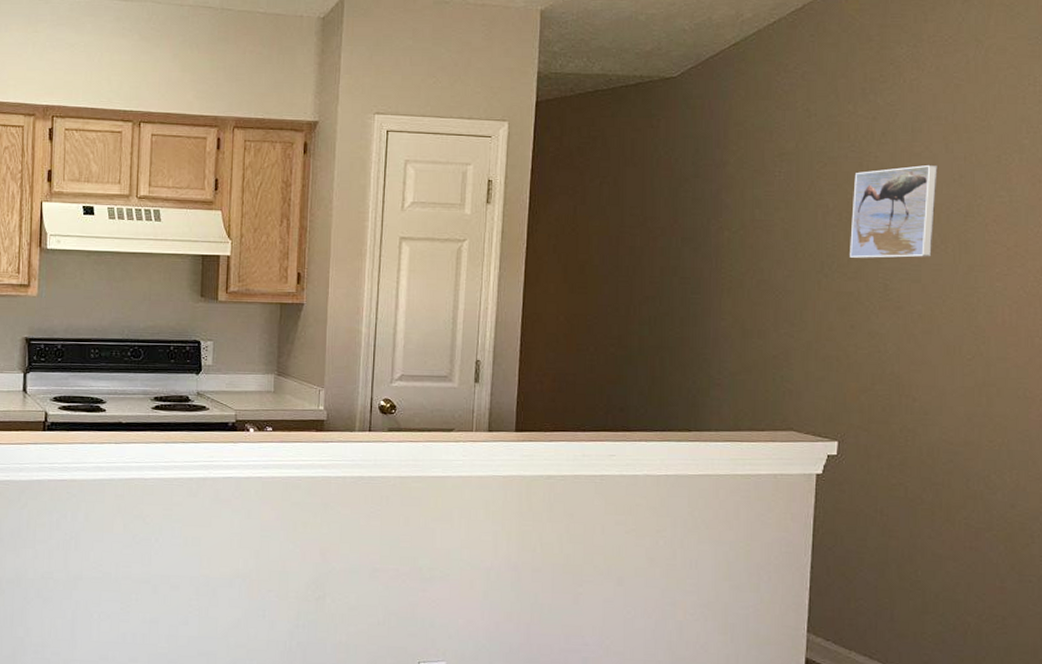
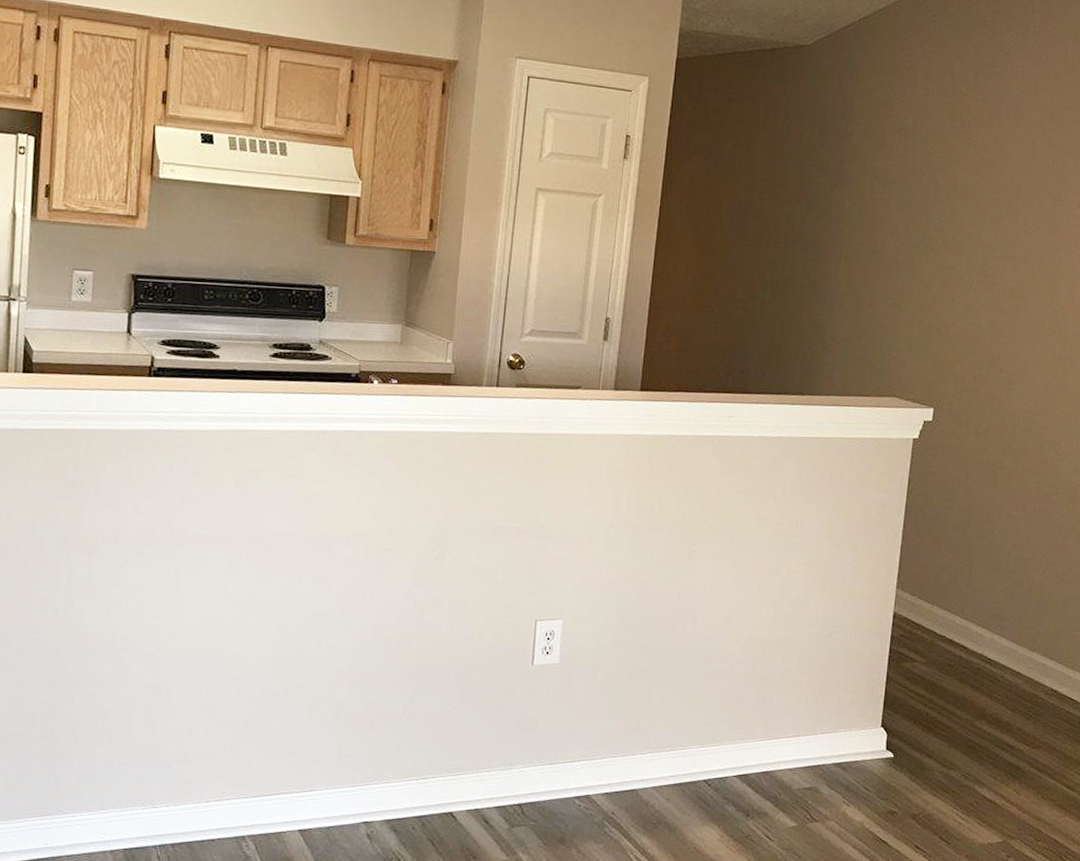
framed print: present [850,164,937,259] -> none [954,149,1035,237]

